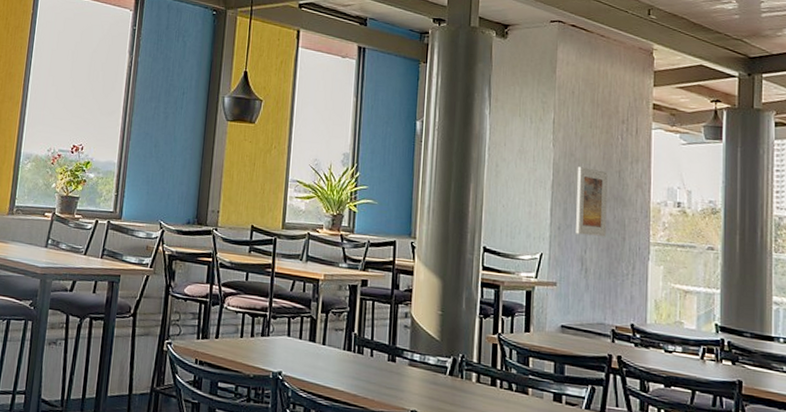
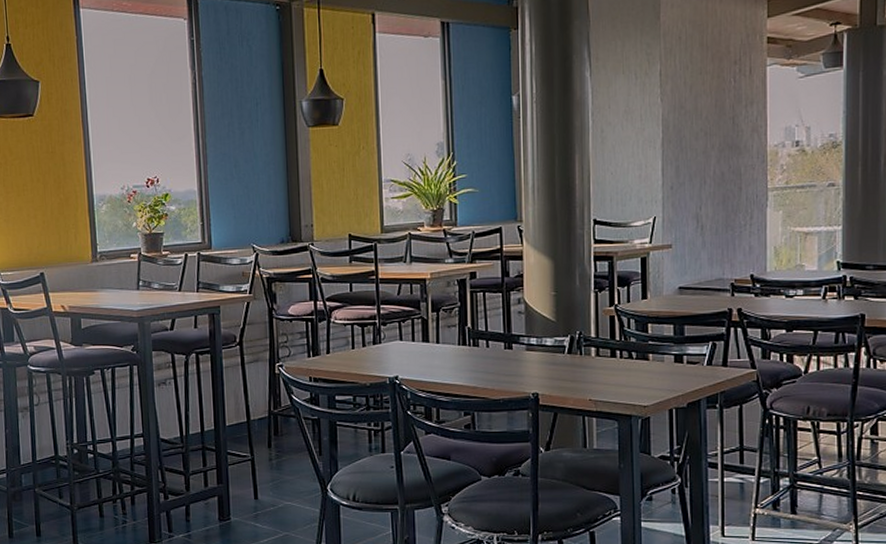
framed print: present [576,167,608,237] -> none [689,118,721,191]

